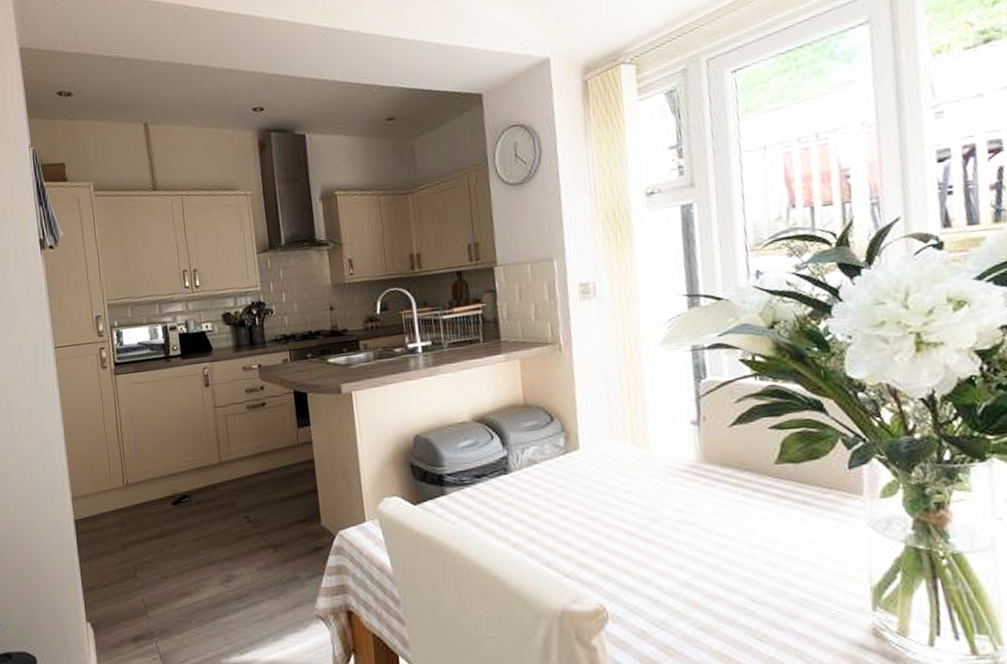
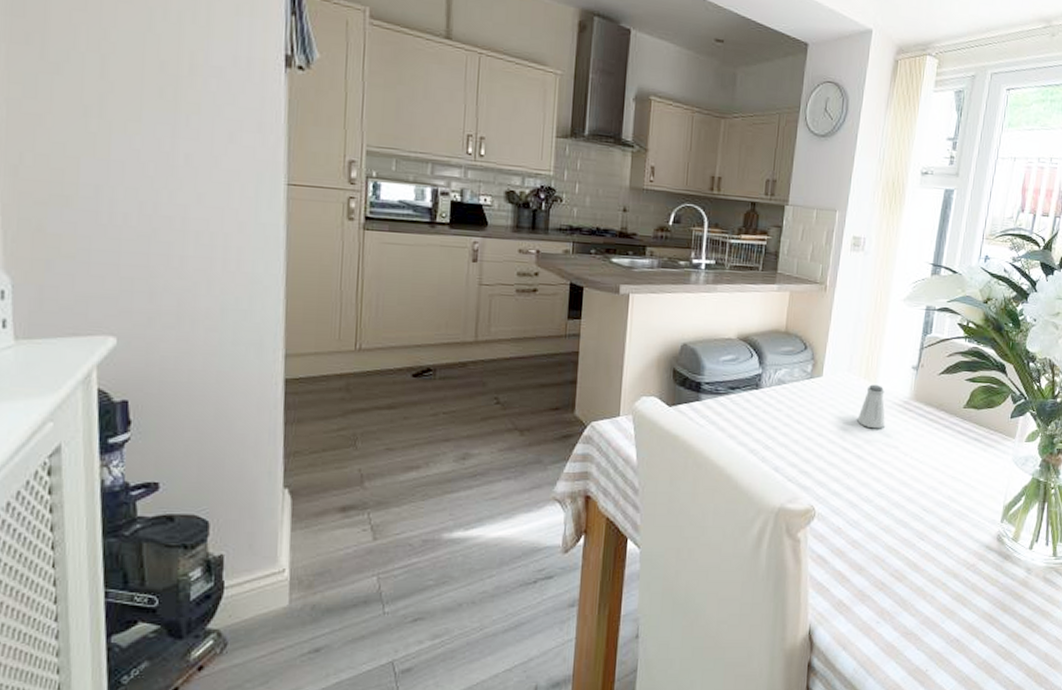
saltshaker: none [634,449,672,504] -> present [857,384,885,429]

